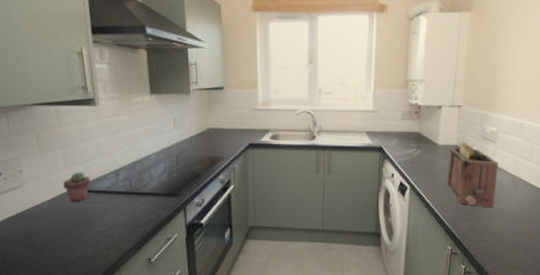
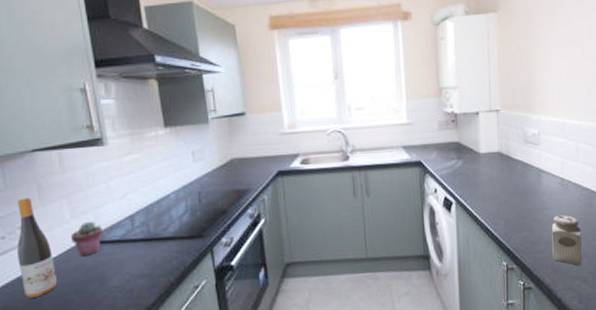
wine bottle: none [17,146,50,233] -> present [17,197,58,298]
toaster: present [447,142,498,208] -> none [493,148,546,216]
salt shaker: none [495,210,526,257] -> present [551,215,582,266]

